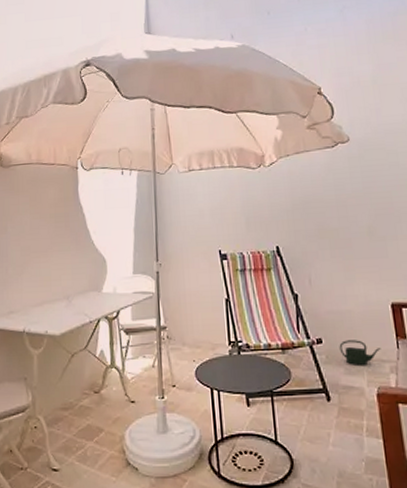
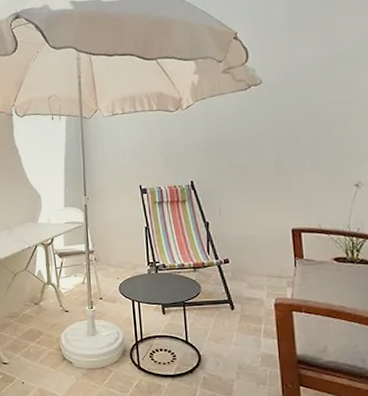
watering can: present [339,340,381,365] -> none [243,260,280,281]

